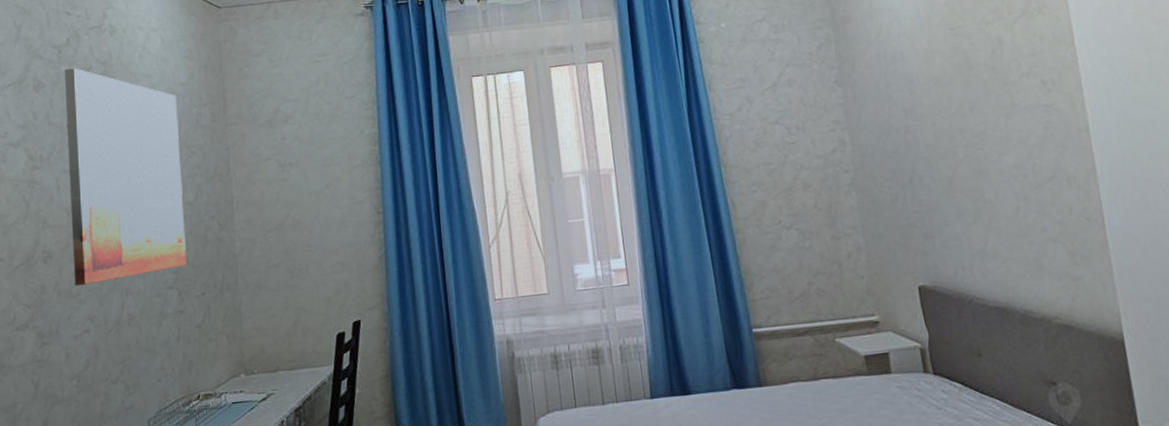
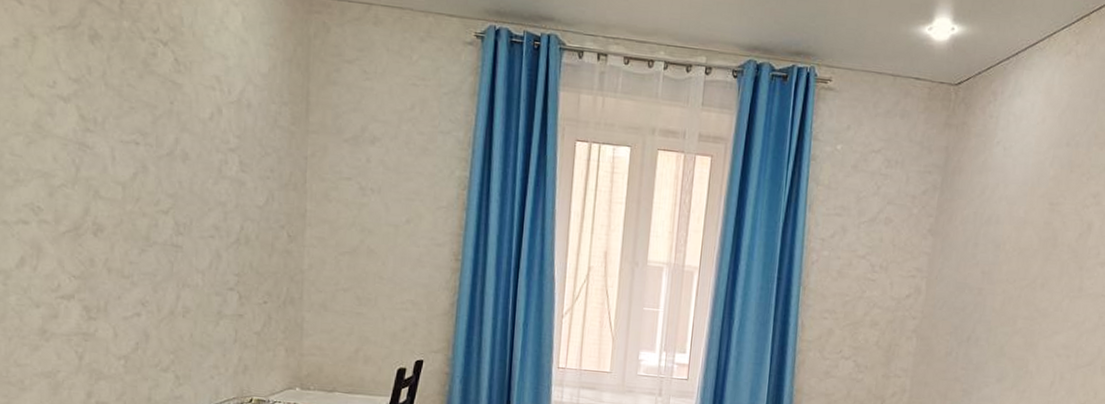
wall art: present [64,68,187,286] -> none [125,24,254,271]

